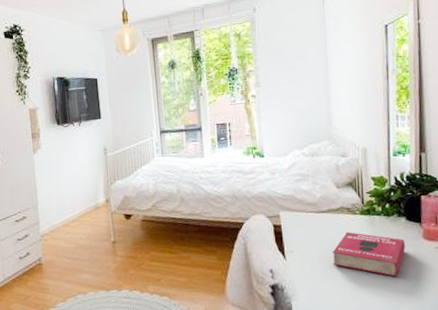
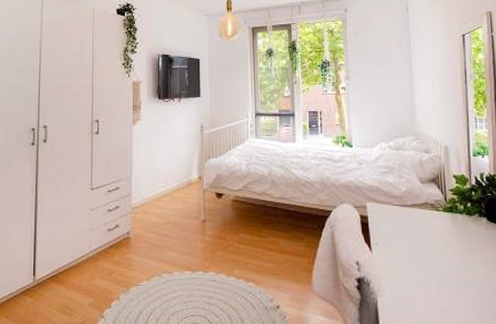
book: present [332,231,405,277] -> none [417,228,487,278]

